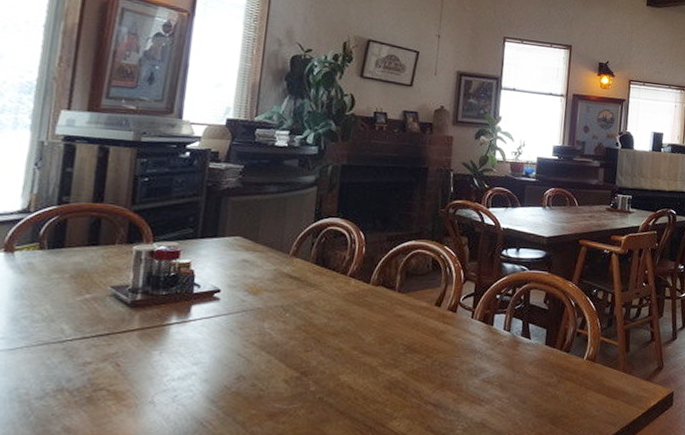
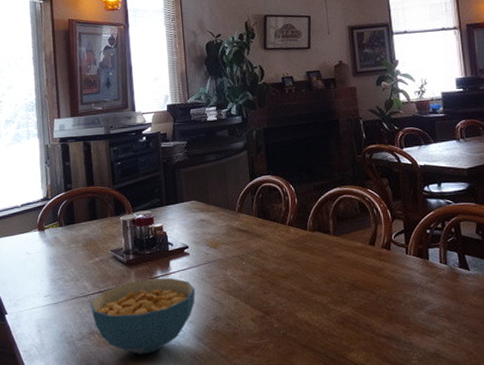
cereal bowl: none [65,325,220,419] -> present [90,277,196,354]

